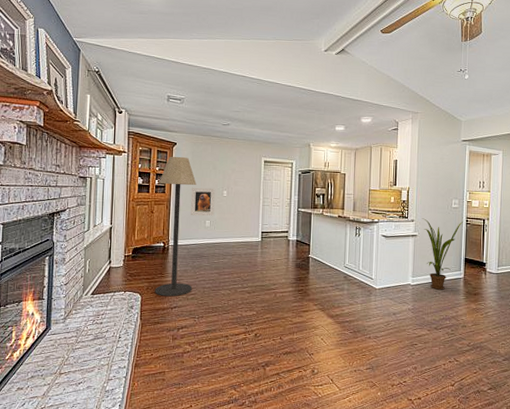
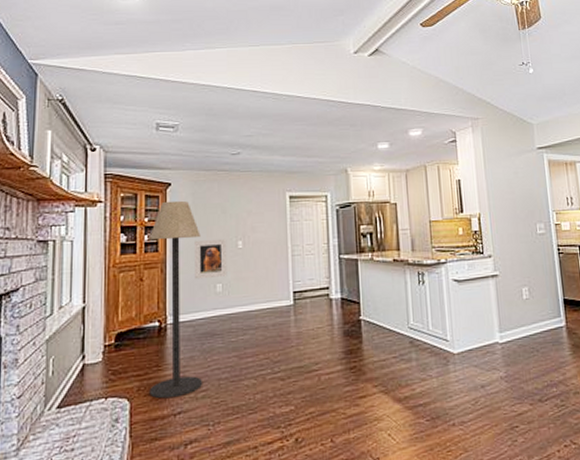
house plant: present [422,218,463,290] -> none [501,251,554,346]

